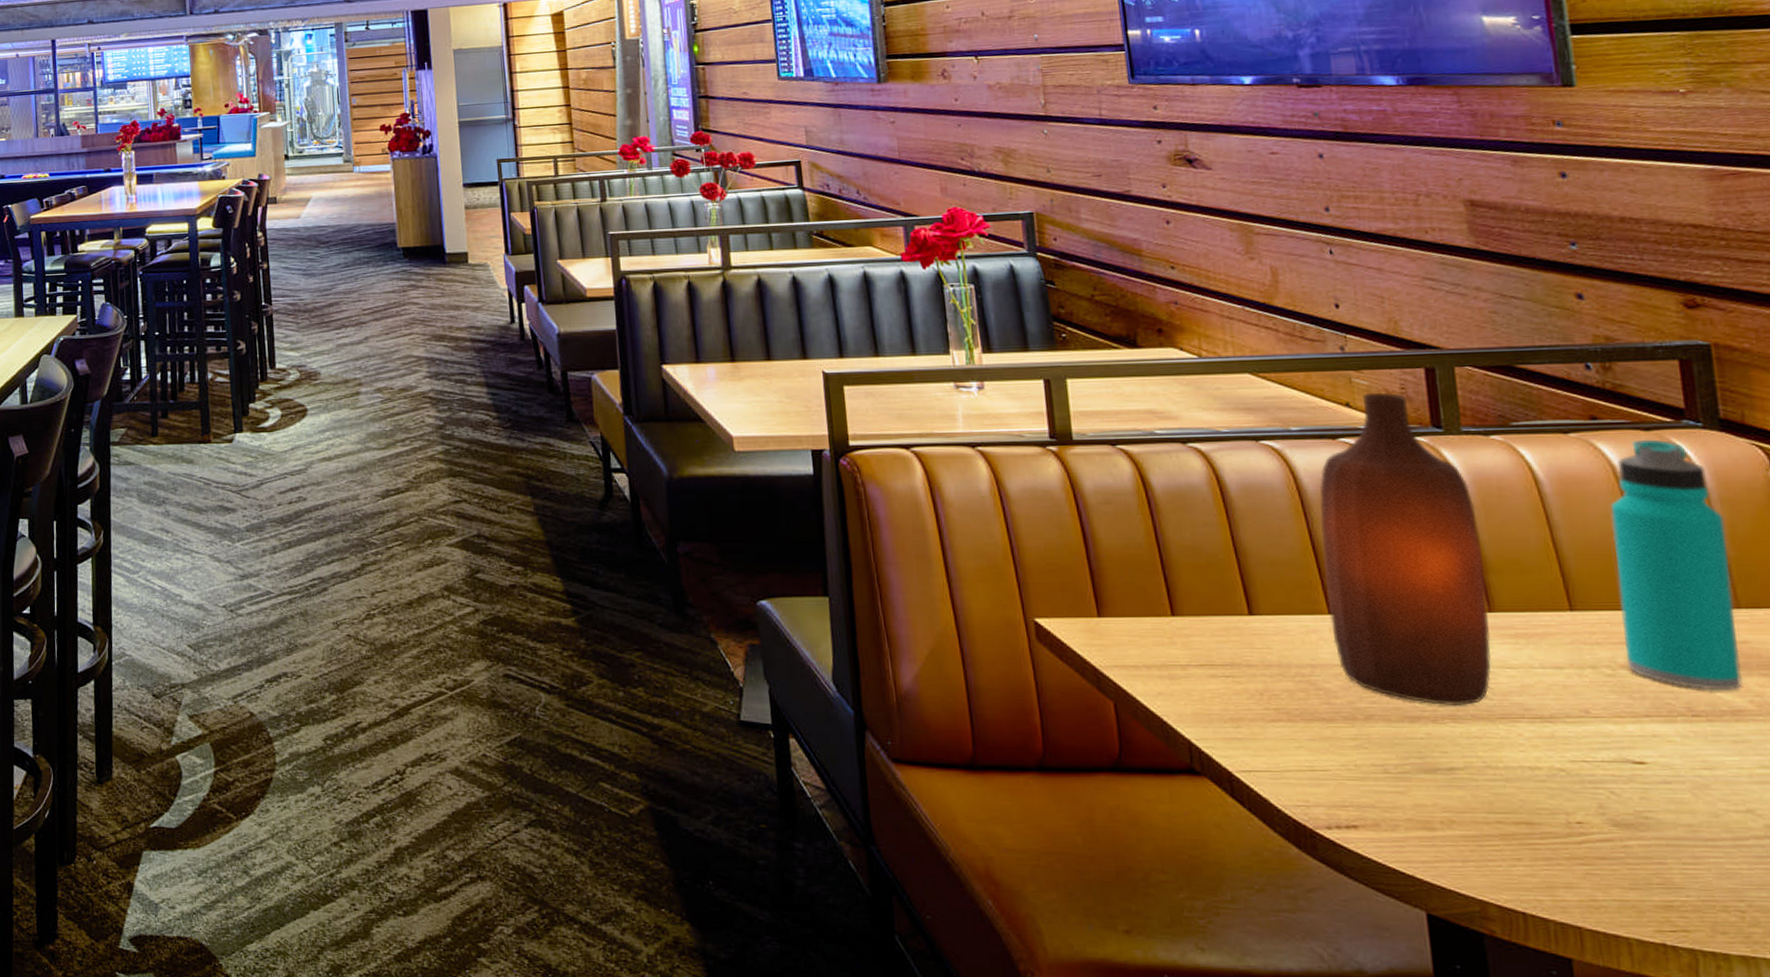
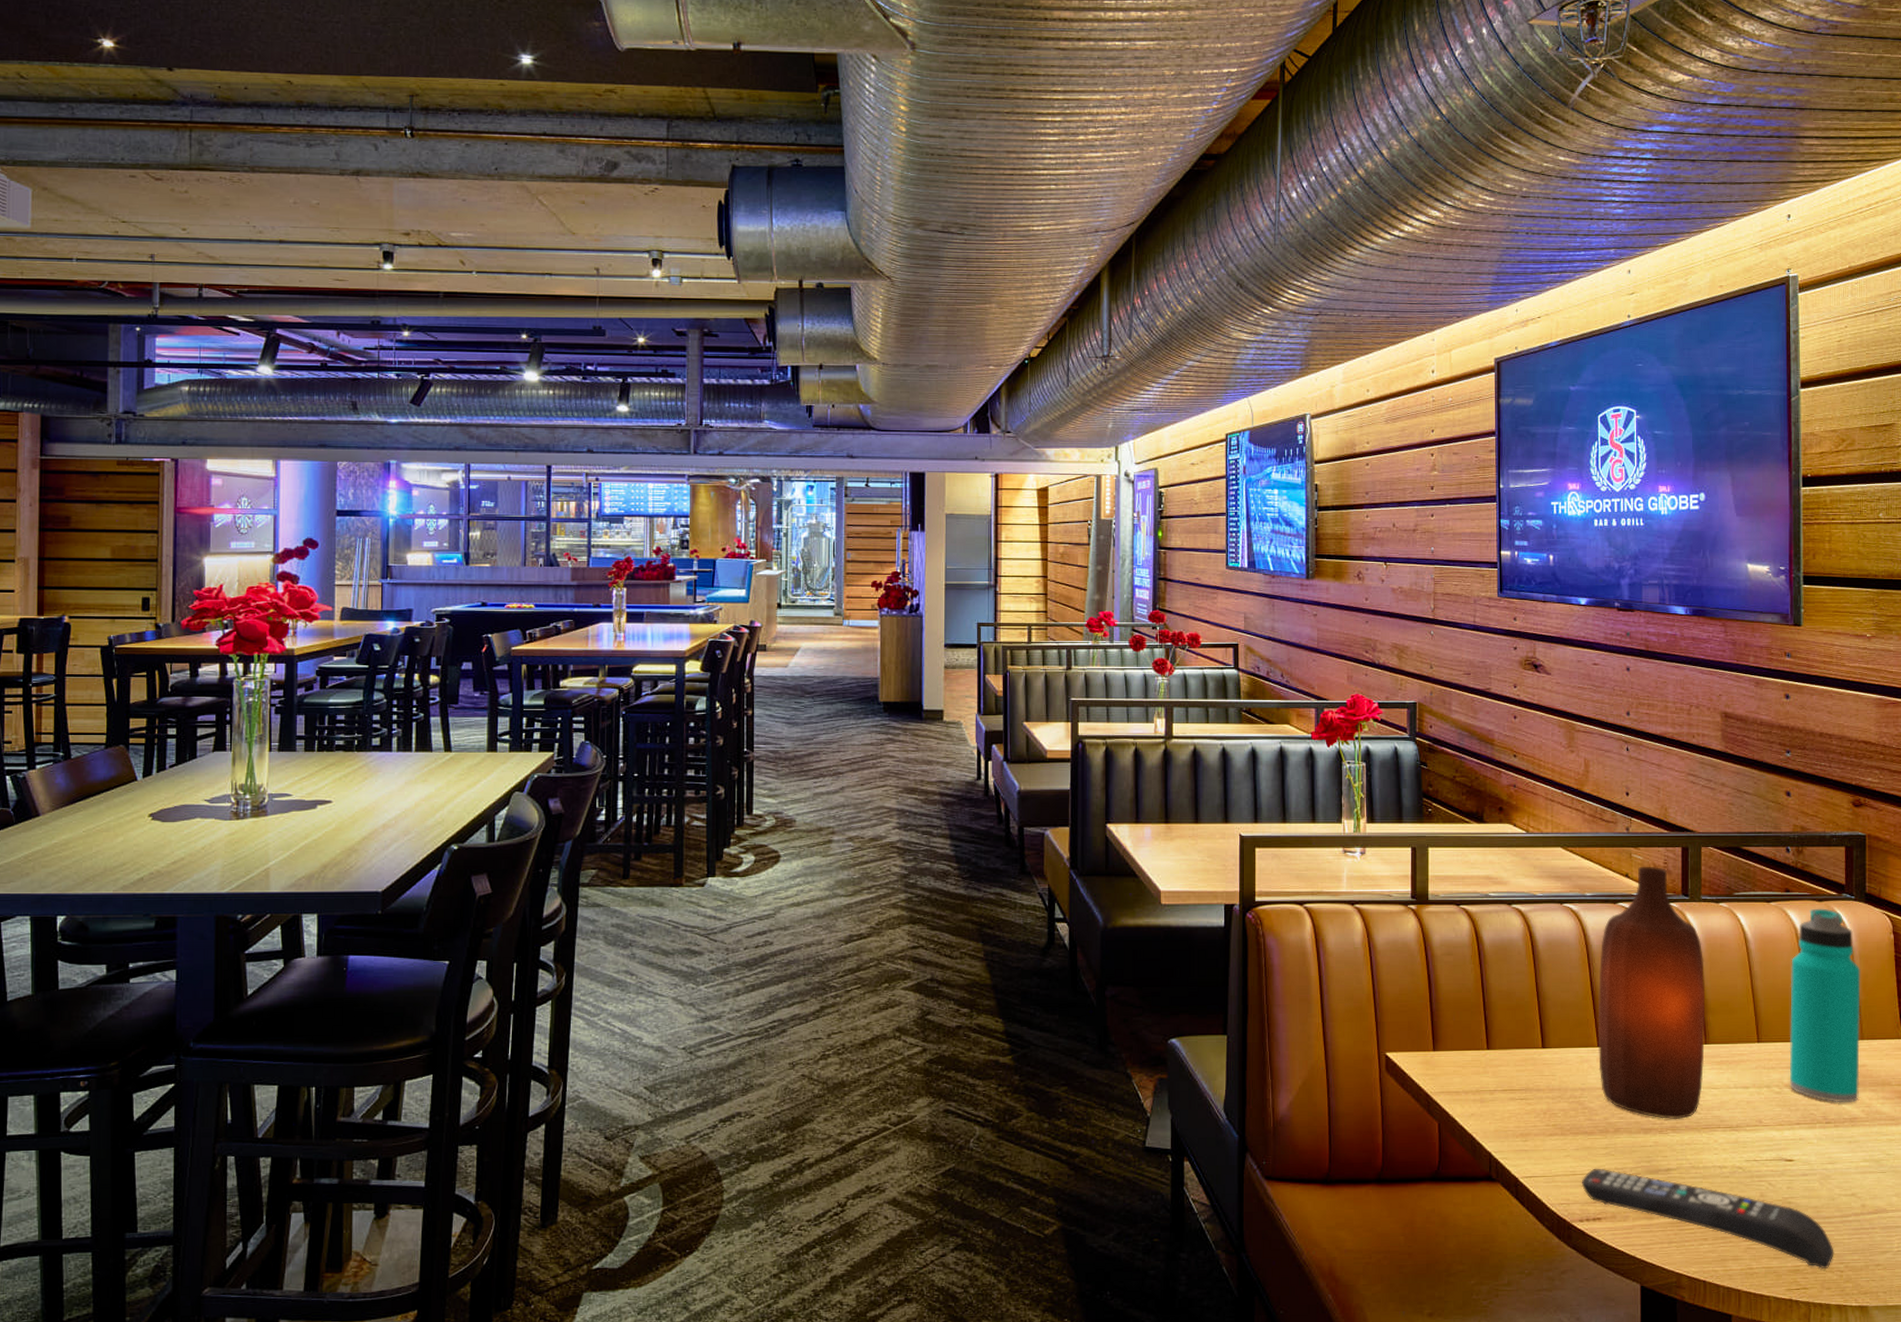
remote control: none [1323,763,1728,907] -> present [1581,1168,1834,1269]

